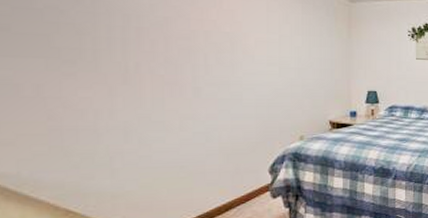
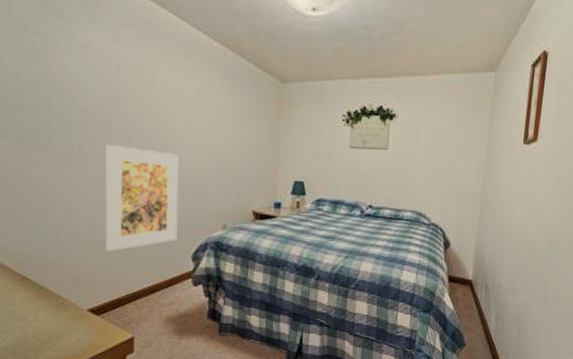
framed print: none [168,63,252,173] -> present [105,144,179,252]

